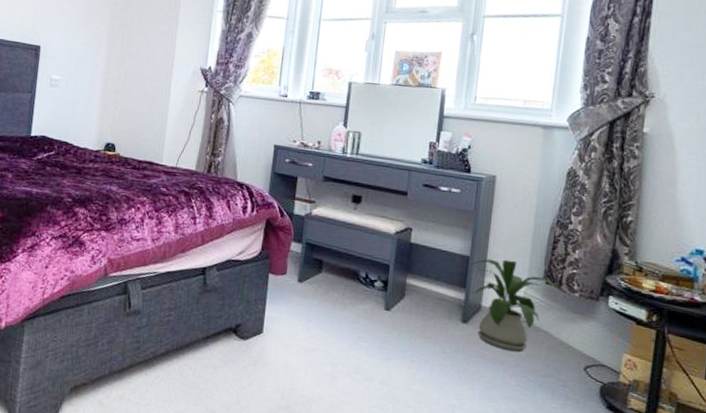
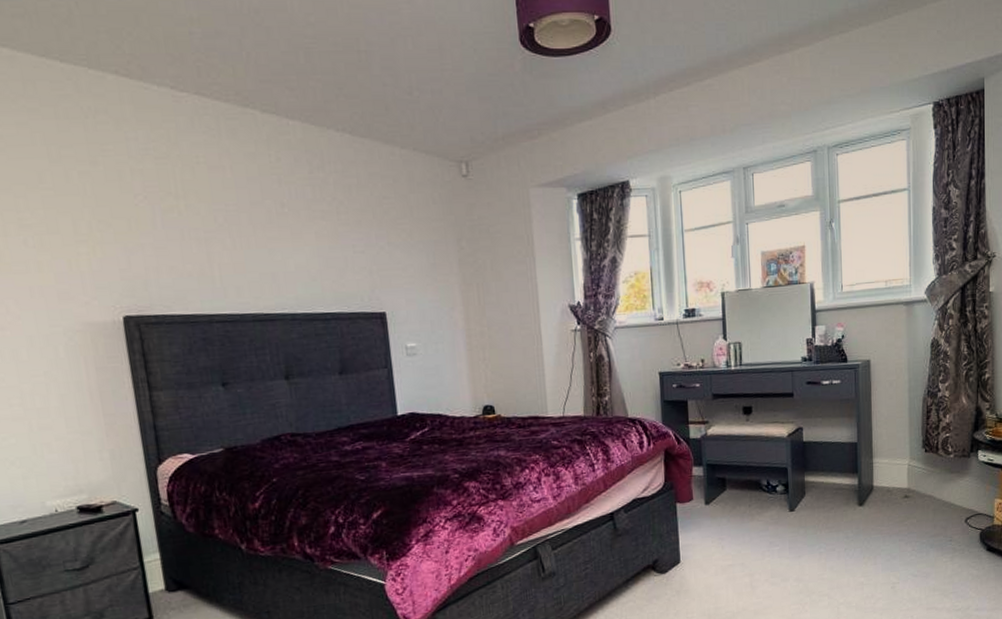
house plant: present [470,259,560,352] -> none [859,437,937,522]

